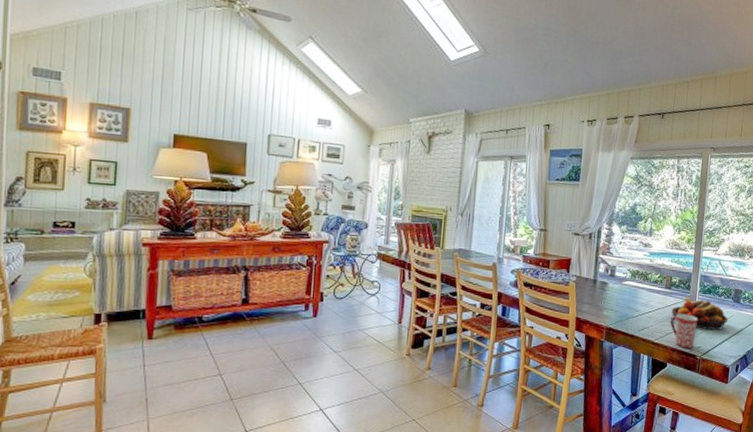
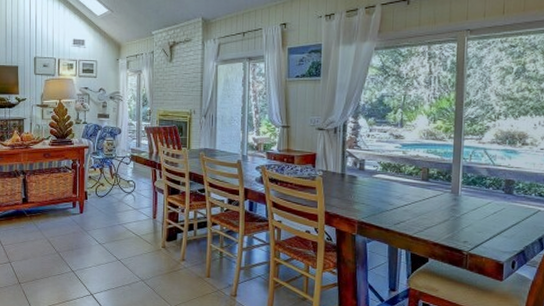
mug: present [670,314,698,349] -> none [429,207,462,243]
fruit bowl: present [671,297,728,331] -> none [430,189,499,225]

